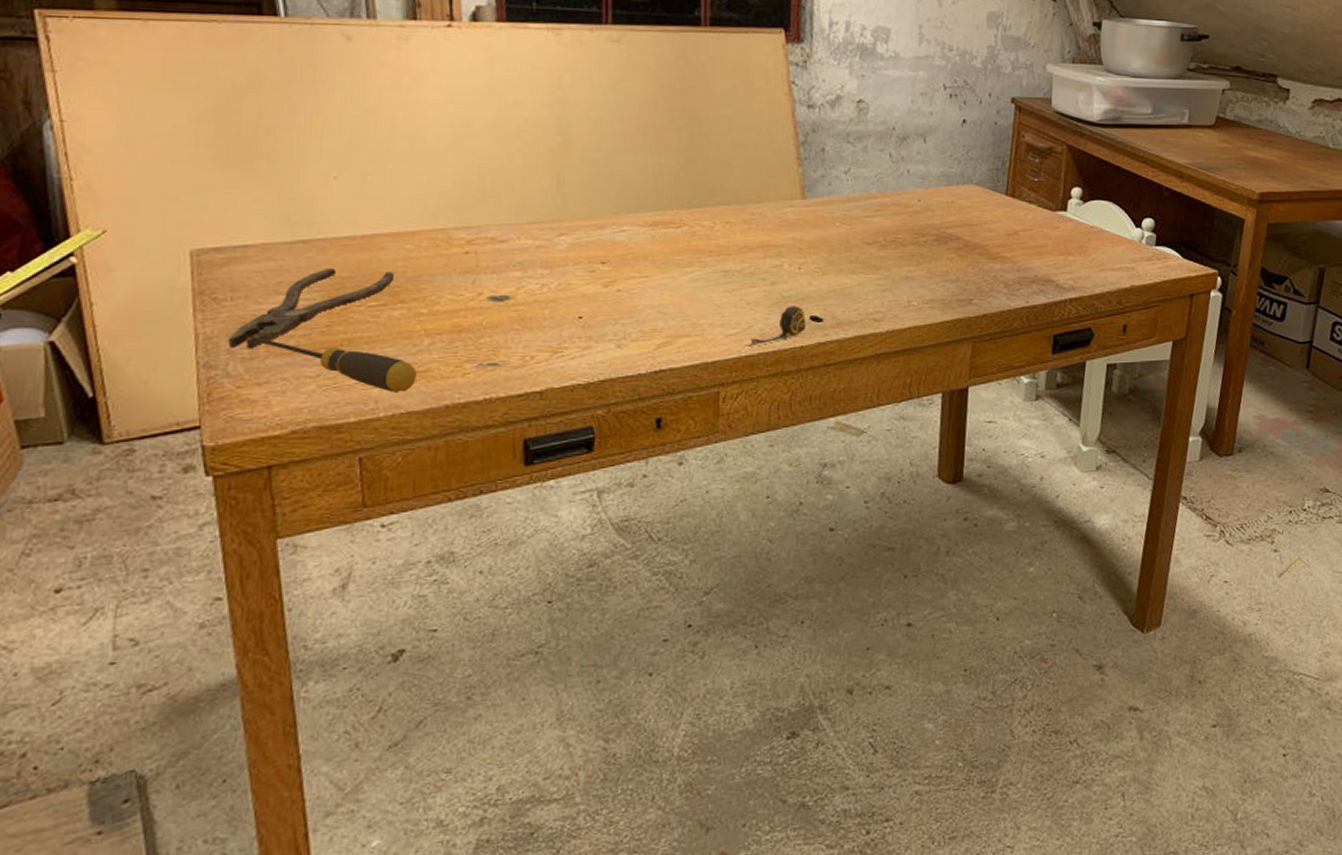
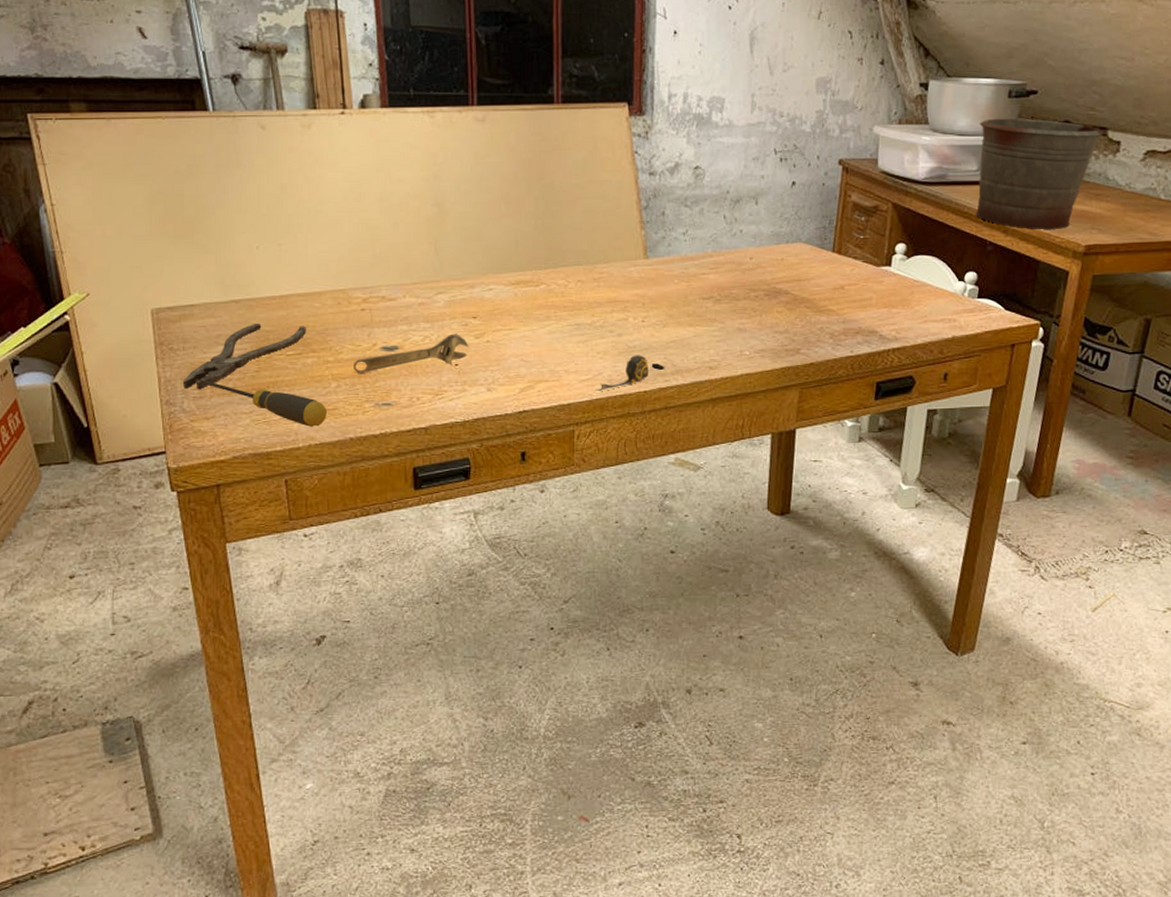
adjustable wrench: none [451,281,597,328] -> present [352,334,469,373]
bucket: none [1151,61,1273,176] -> present [975,118,1103,229]

